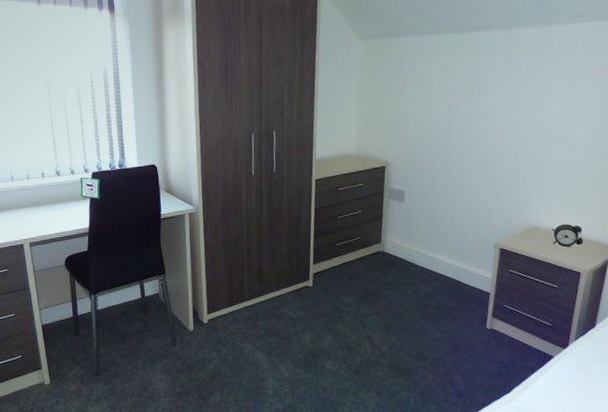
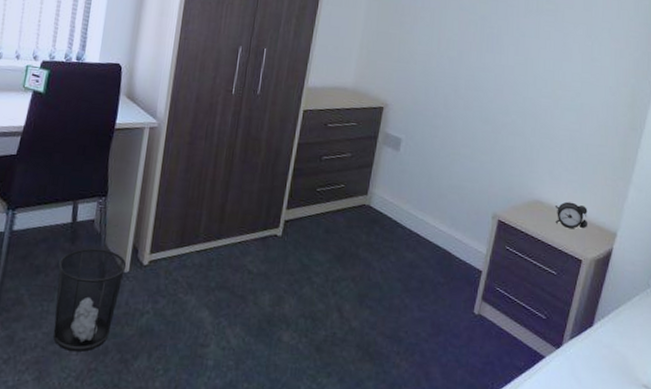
waste bin: none [138,315,191,395] -> present [53,248,127,352]

